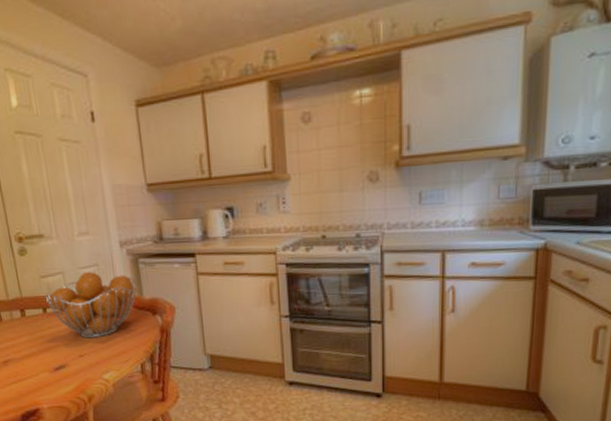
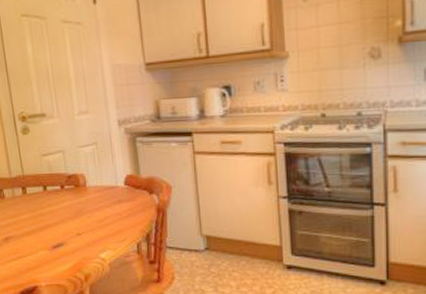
fruit basket: present [44,272,138,338] -> none [45,150,135,217]

